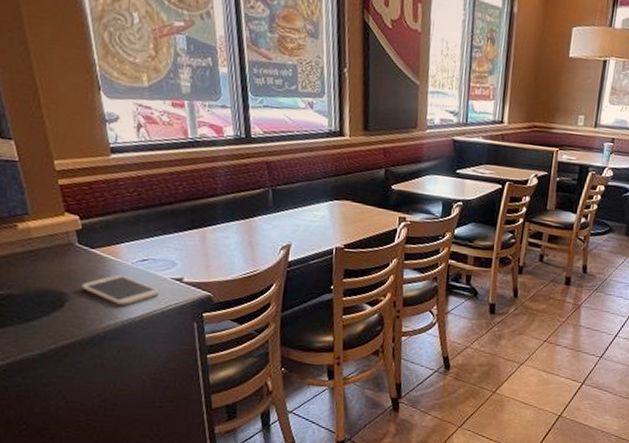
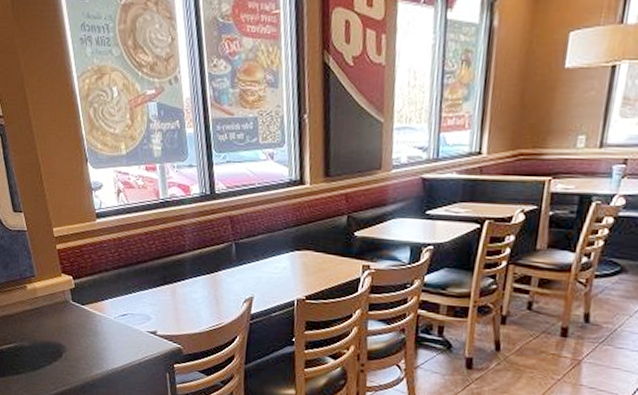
smartphone: present [82,275,161,305] -> none [75,329,138,356]

